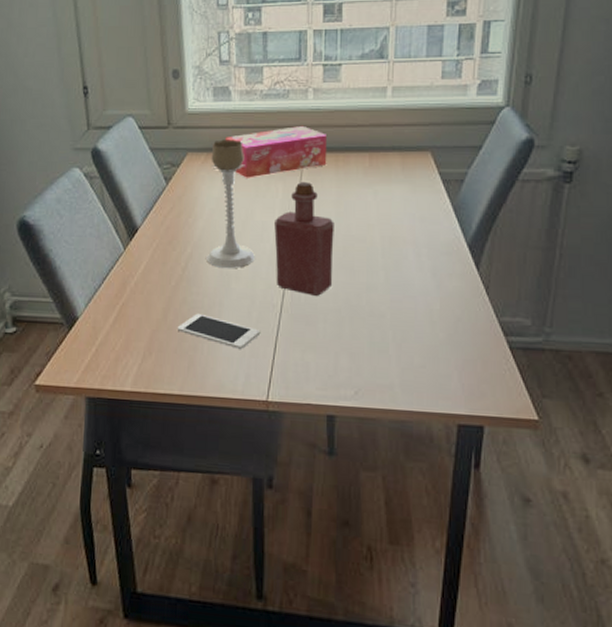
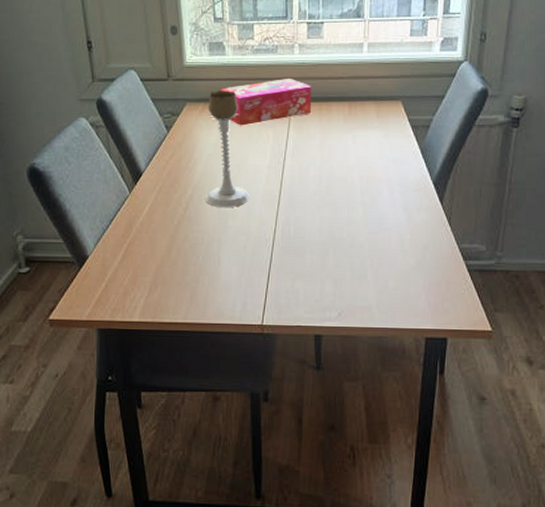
cell phone: present [177,313,261,349] -> none [180,249,256,280]
bottle: present [274,181,334,296] -> none [266,128,319,230]

